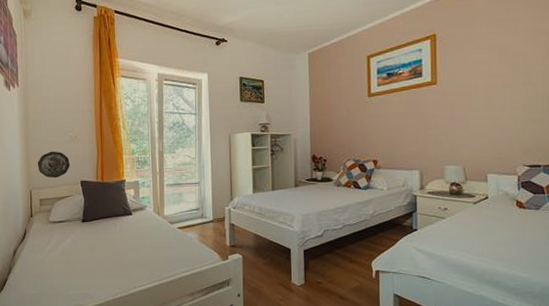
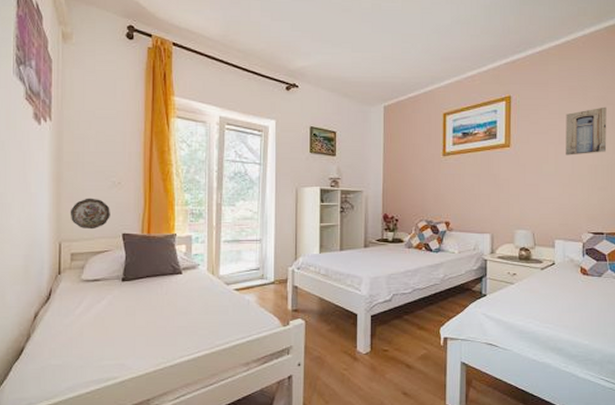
wall art: none [495,37,541,89] -> present [566,106,607,156]

